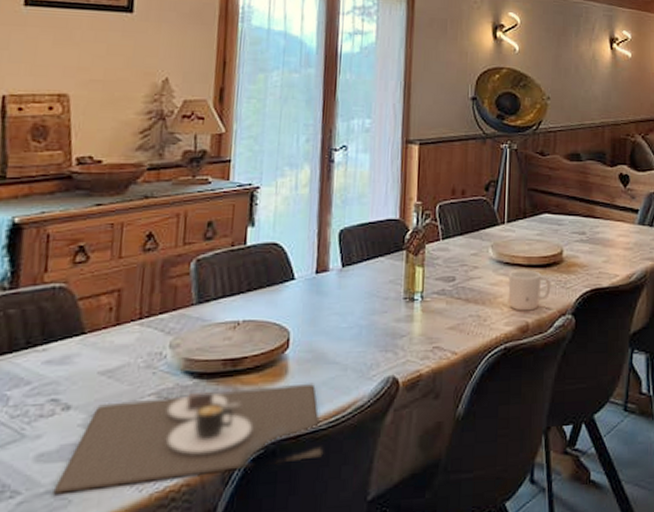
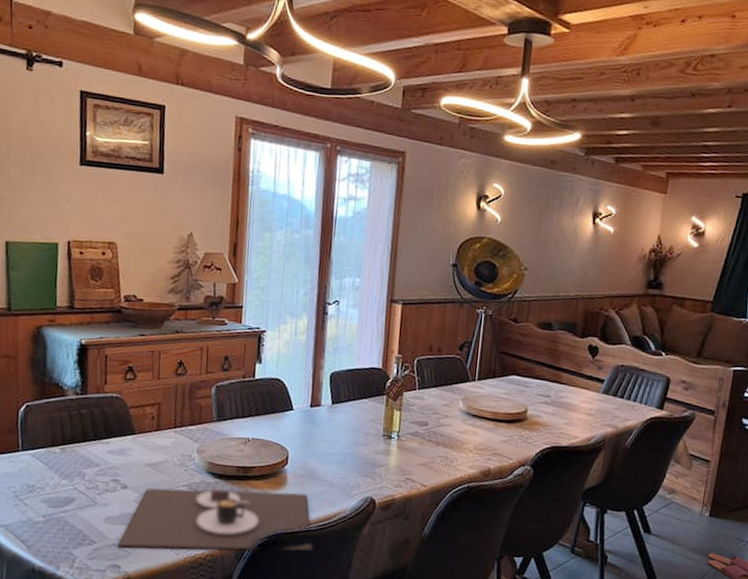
mug: present [508,269,551,311] -> none [473,422,514,459]

